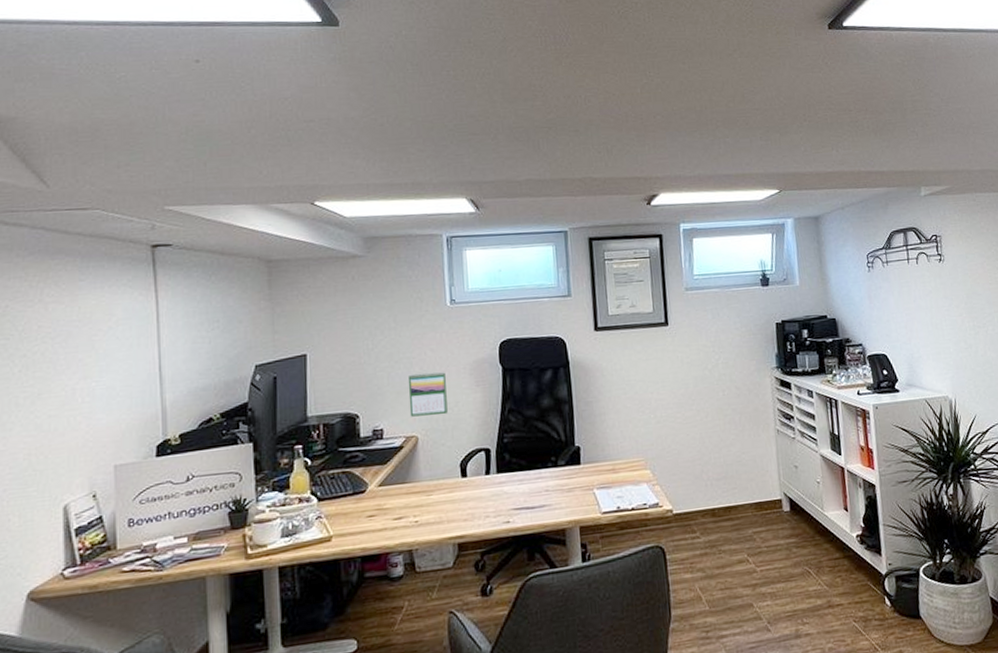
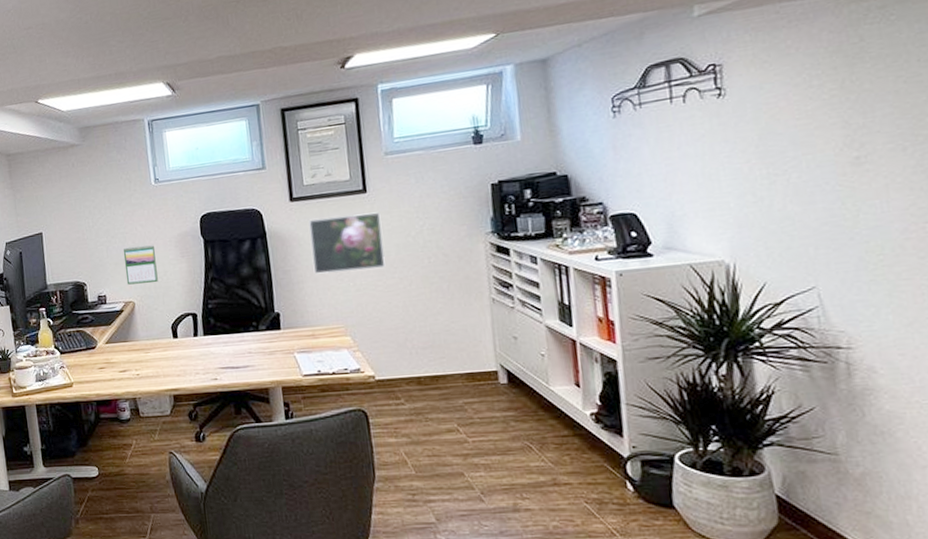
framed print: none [612,345,685,406] -> present [309,212,386,275]

